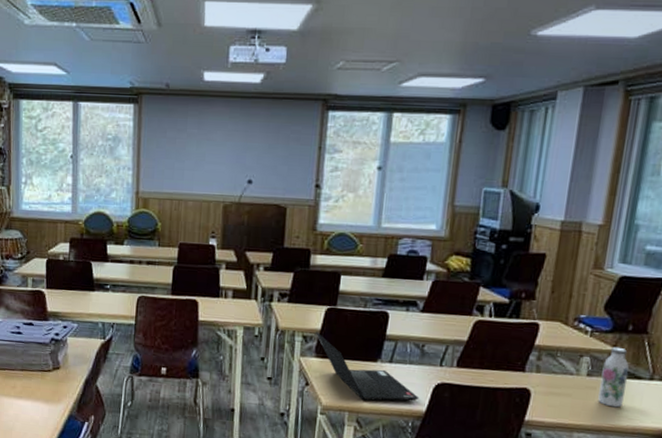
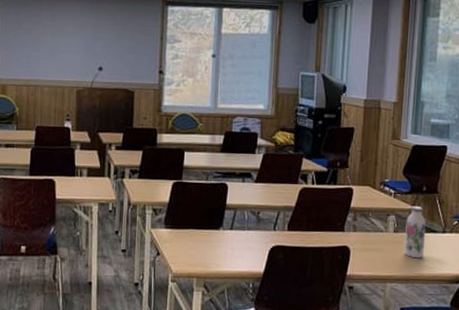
laptop computer: present [316,331,420,401] -> none [164,204,258,267]

